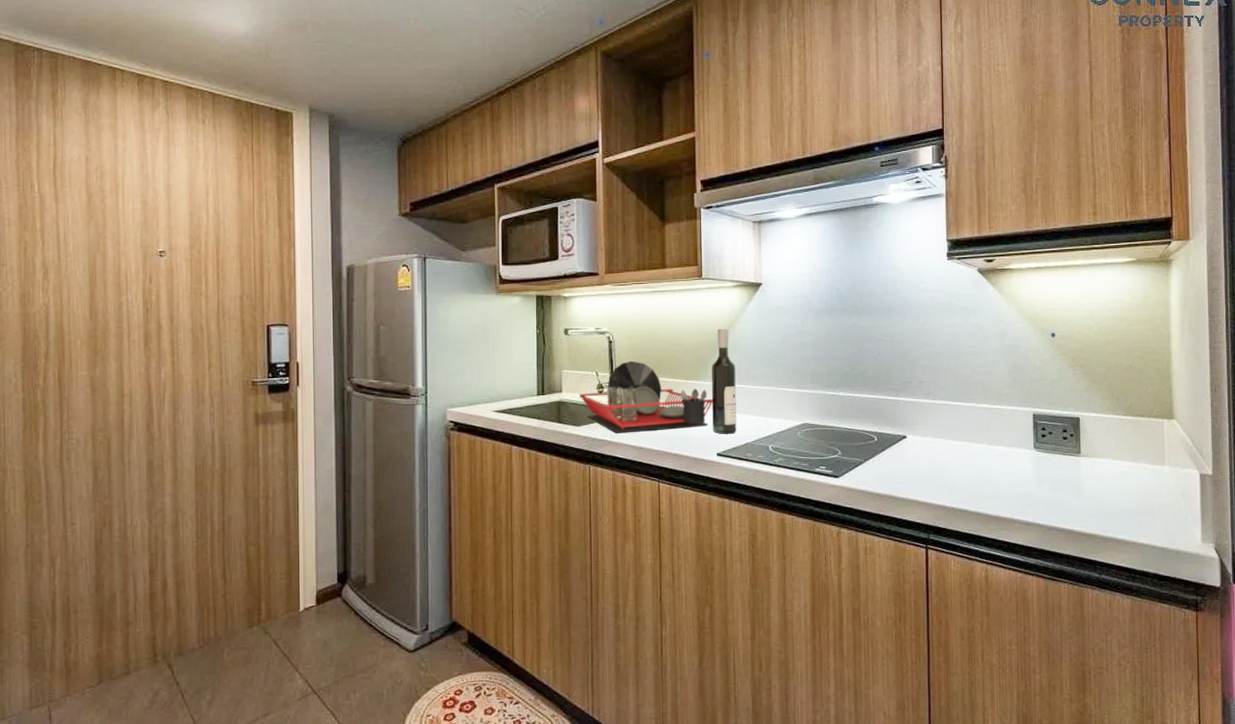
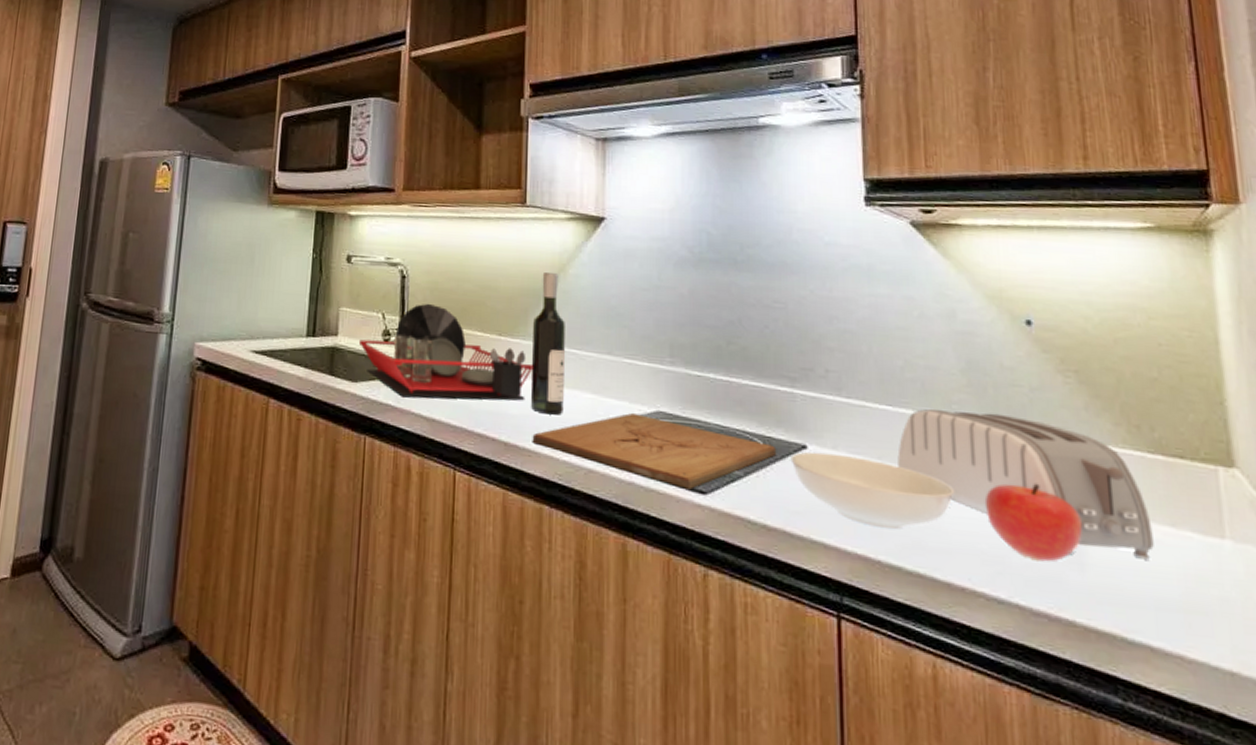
cutting board: none [714,427,886,477] -> present [532,413,777,491]
bowl: none [895,439,1002,486] -> present [790,451,955,530]
toaster: none [966,400,1123,485] -> present [897,408,1154,560]
fruit: none [1021,443,1081,495] -> present [984,483,1083,563]

